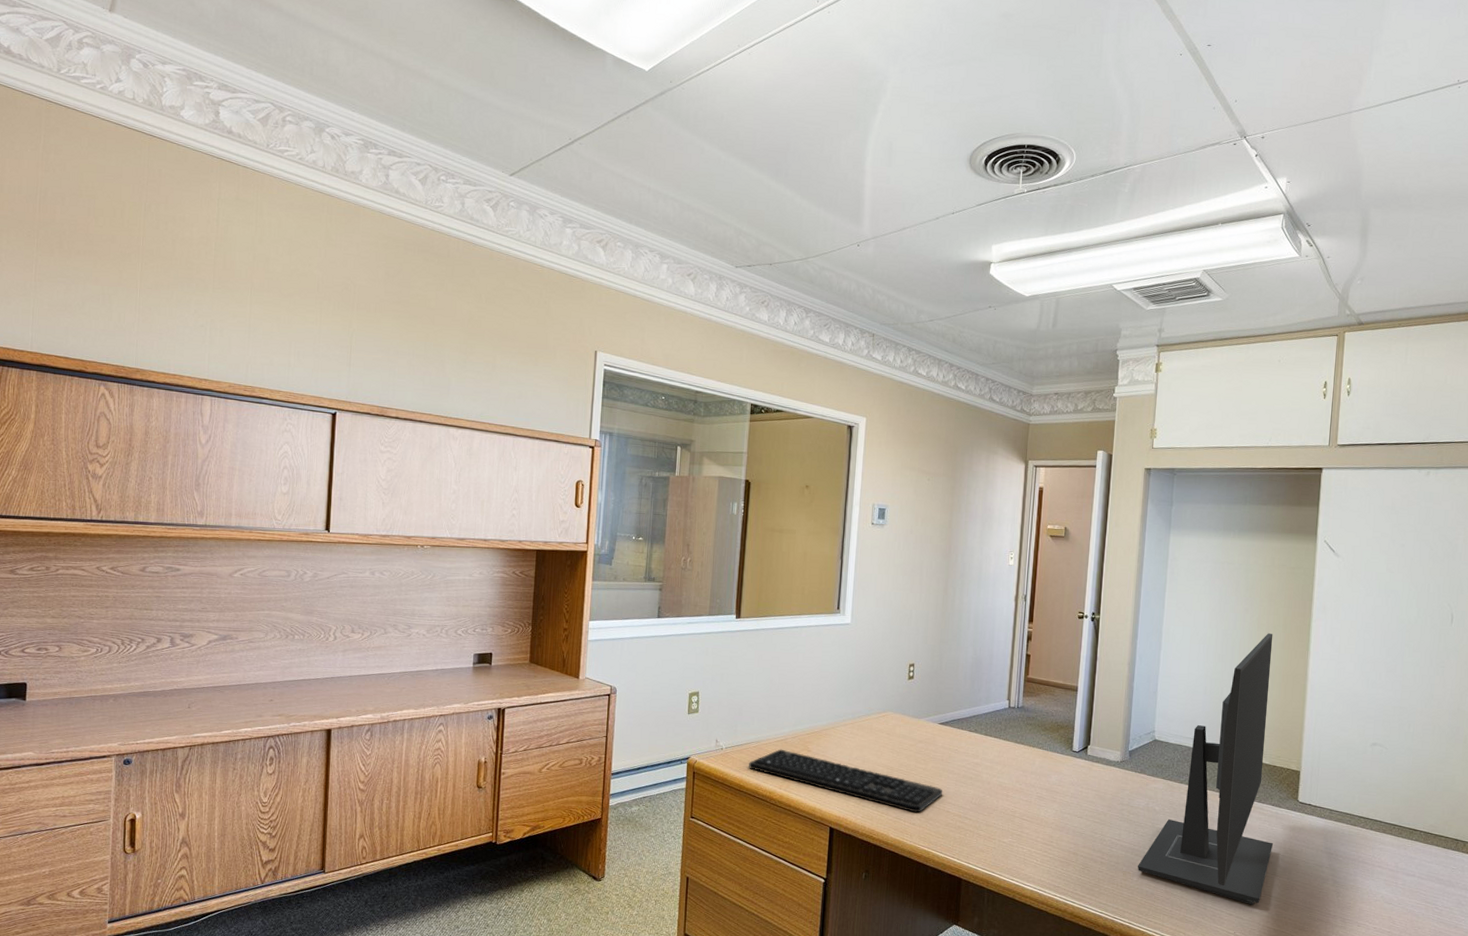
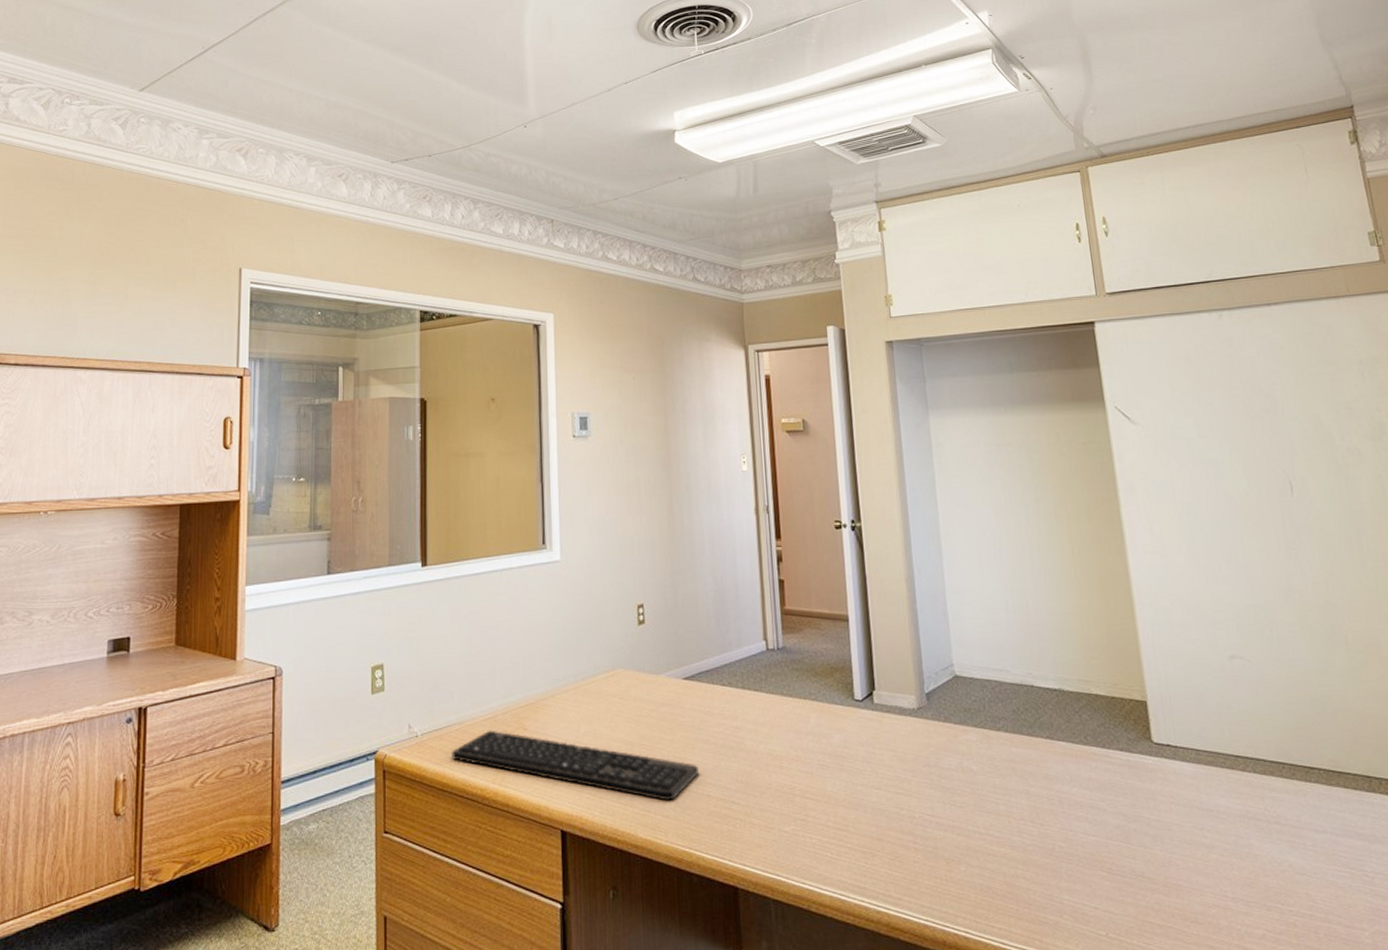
monitor: present [1137,633,1274,905] -> none [962,526,1133,893]

